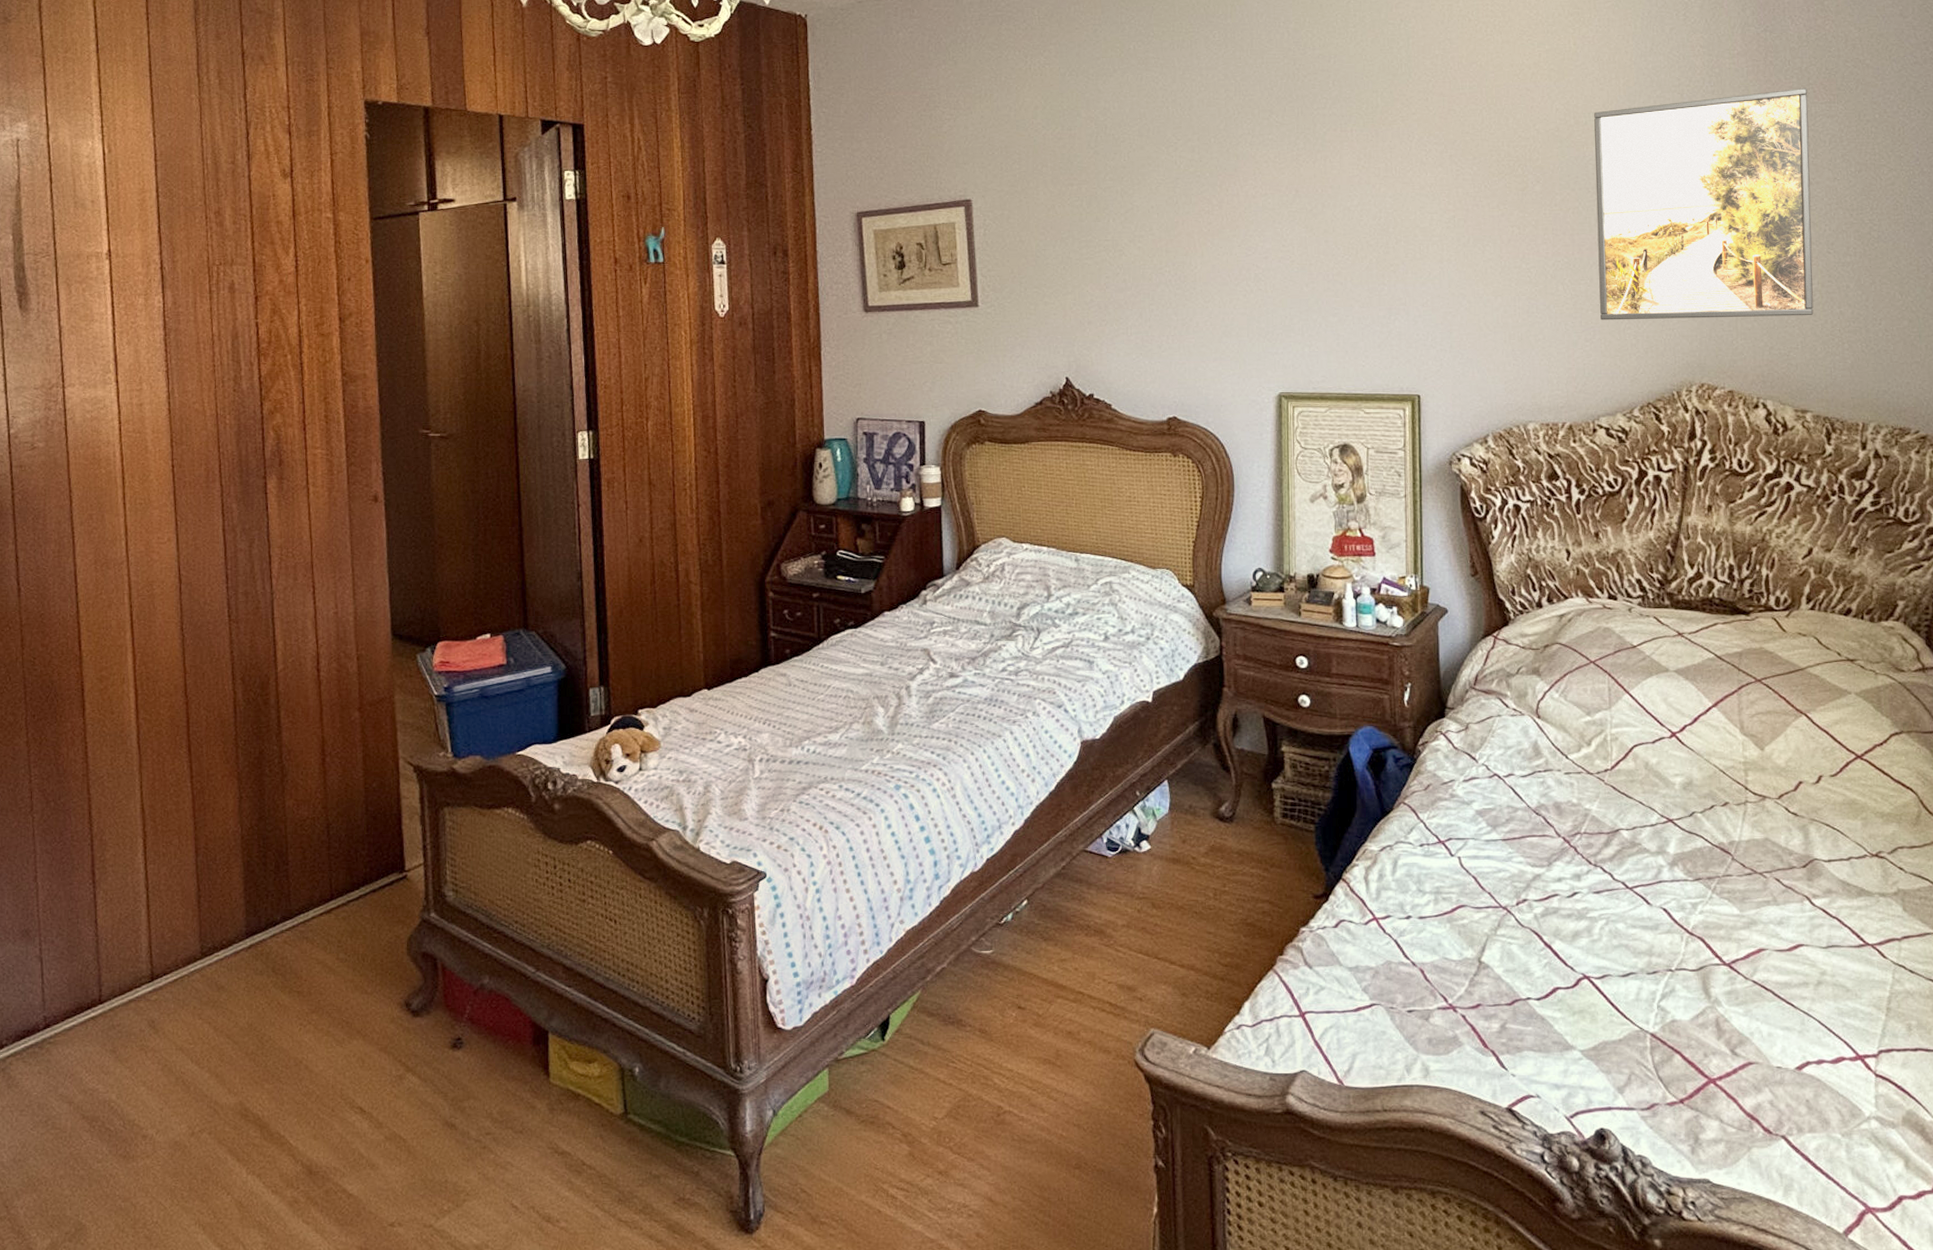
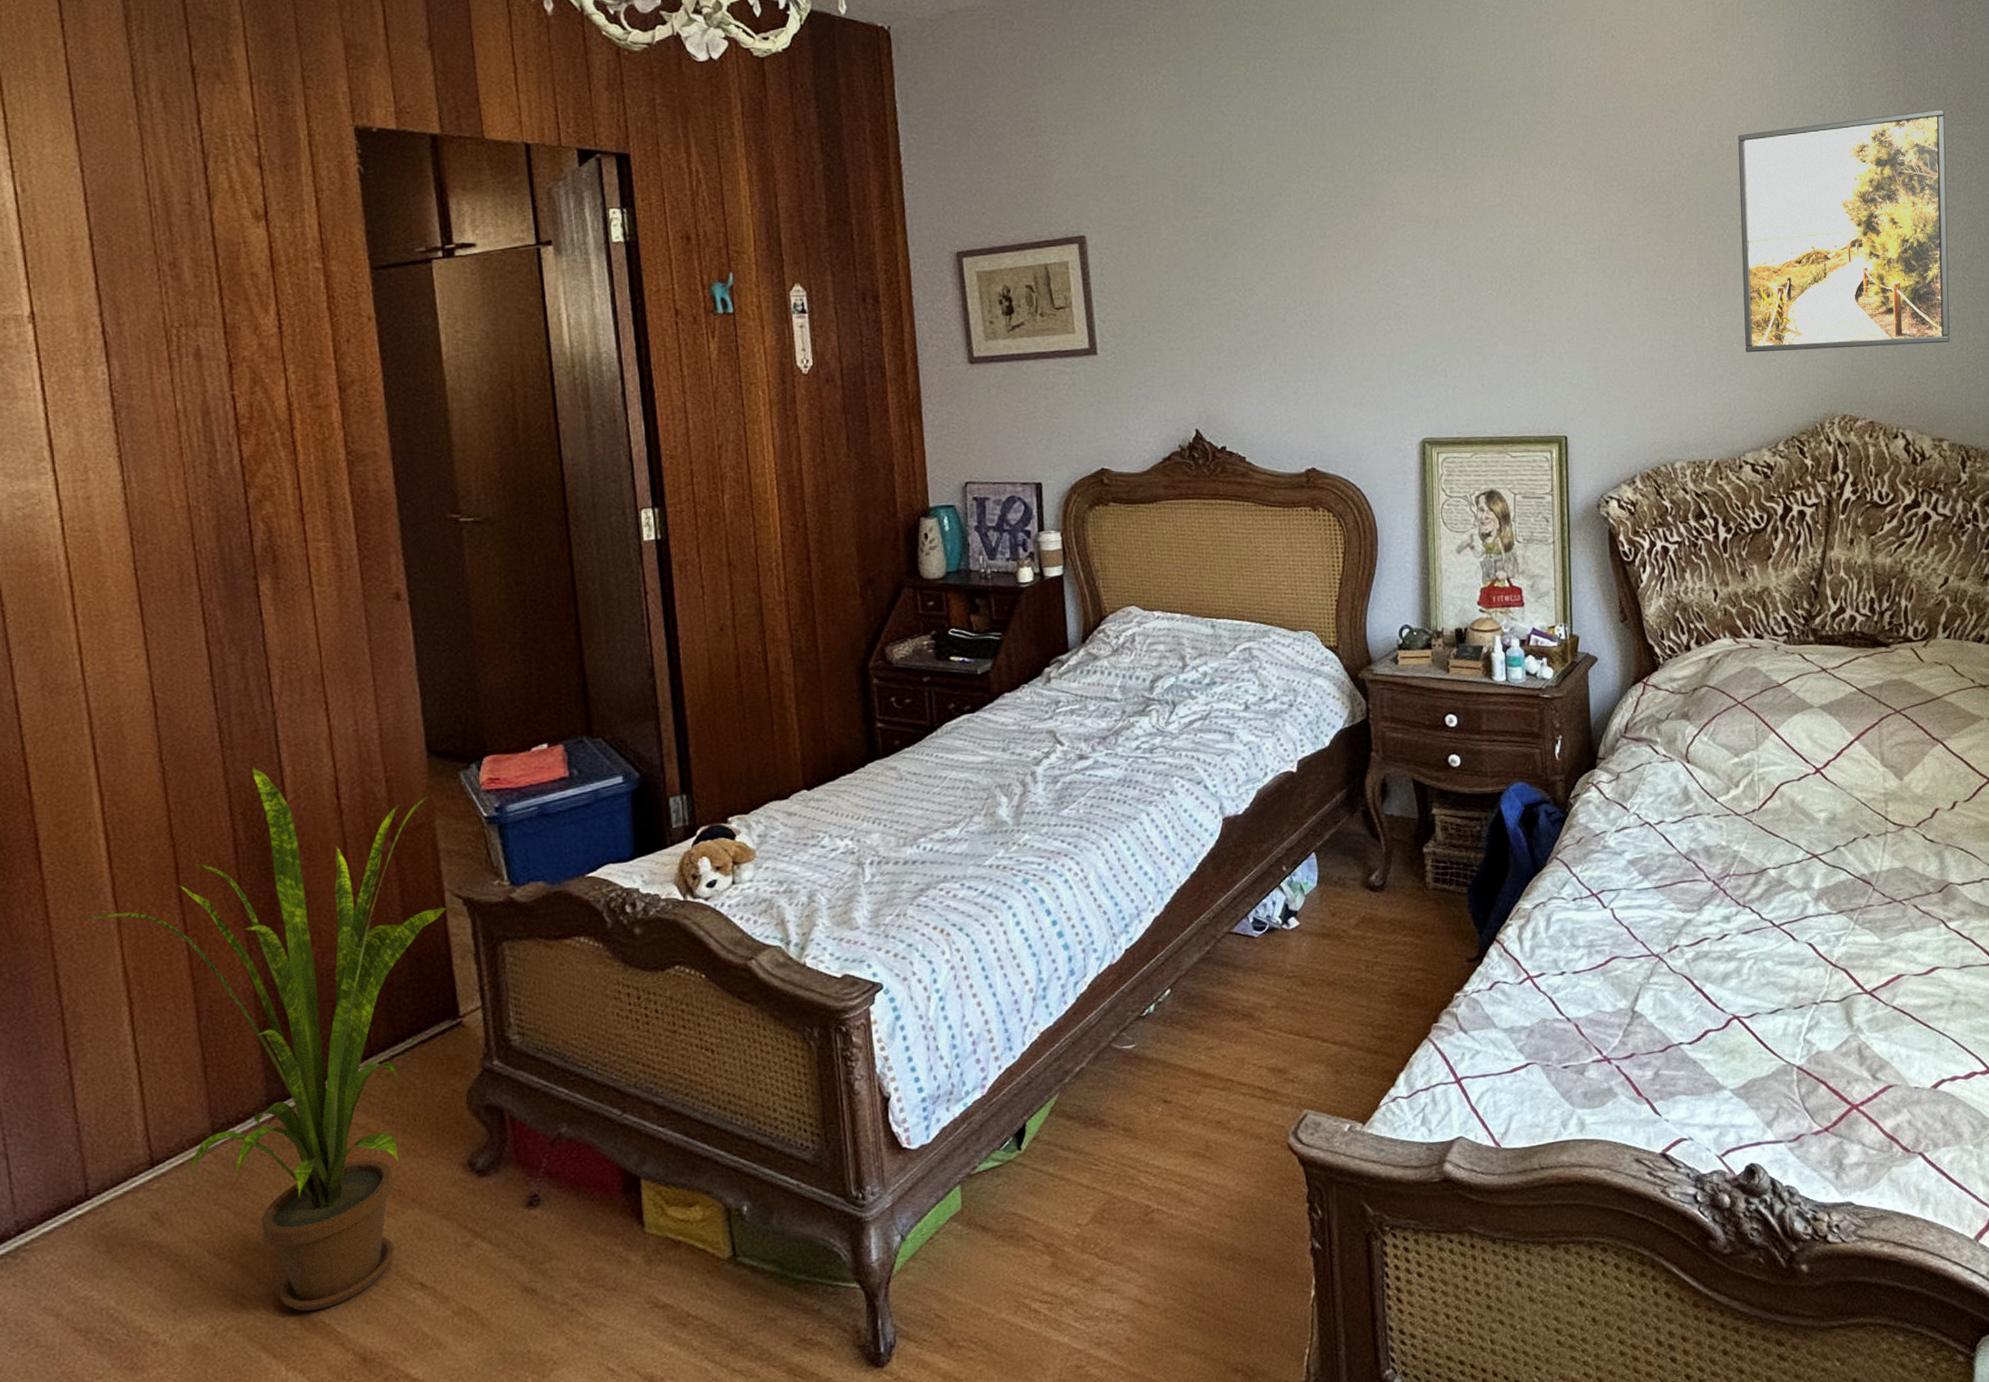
house plant: none [115,639,400,1122] -> present [85,766,447,1311]

